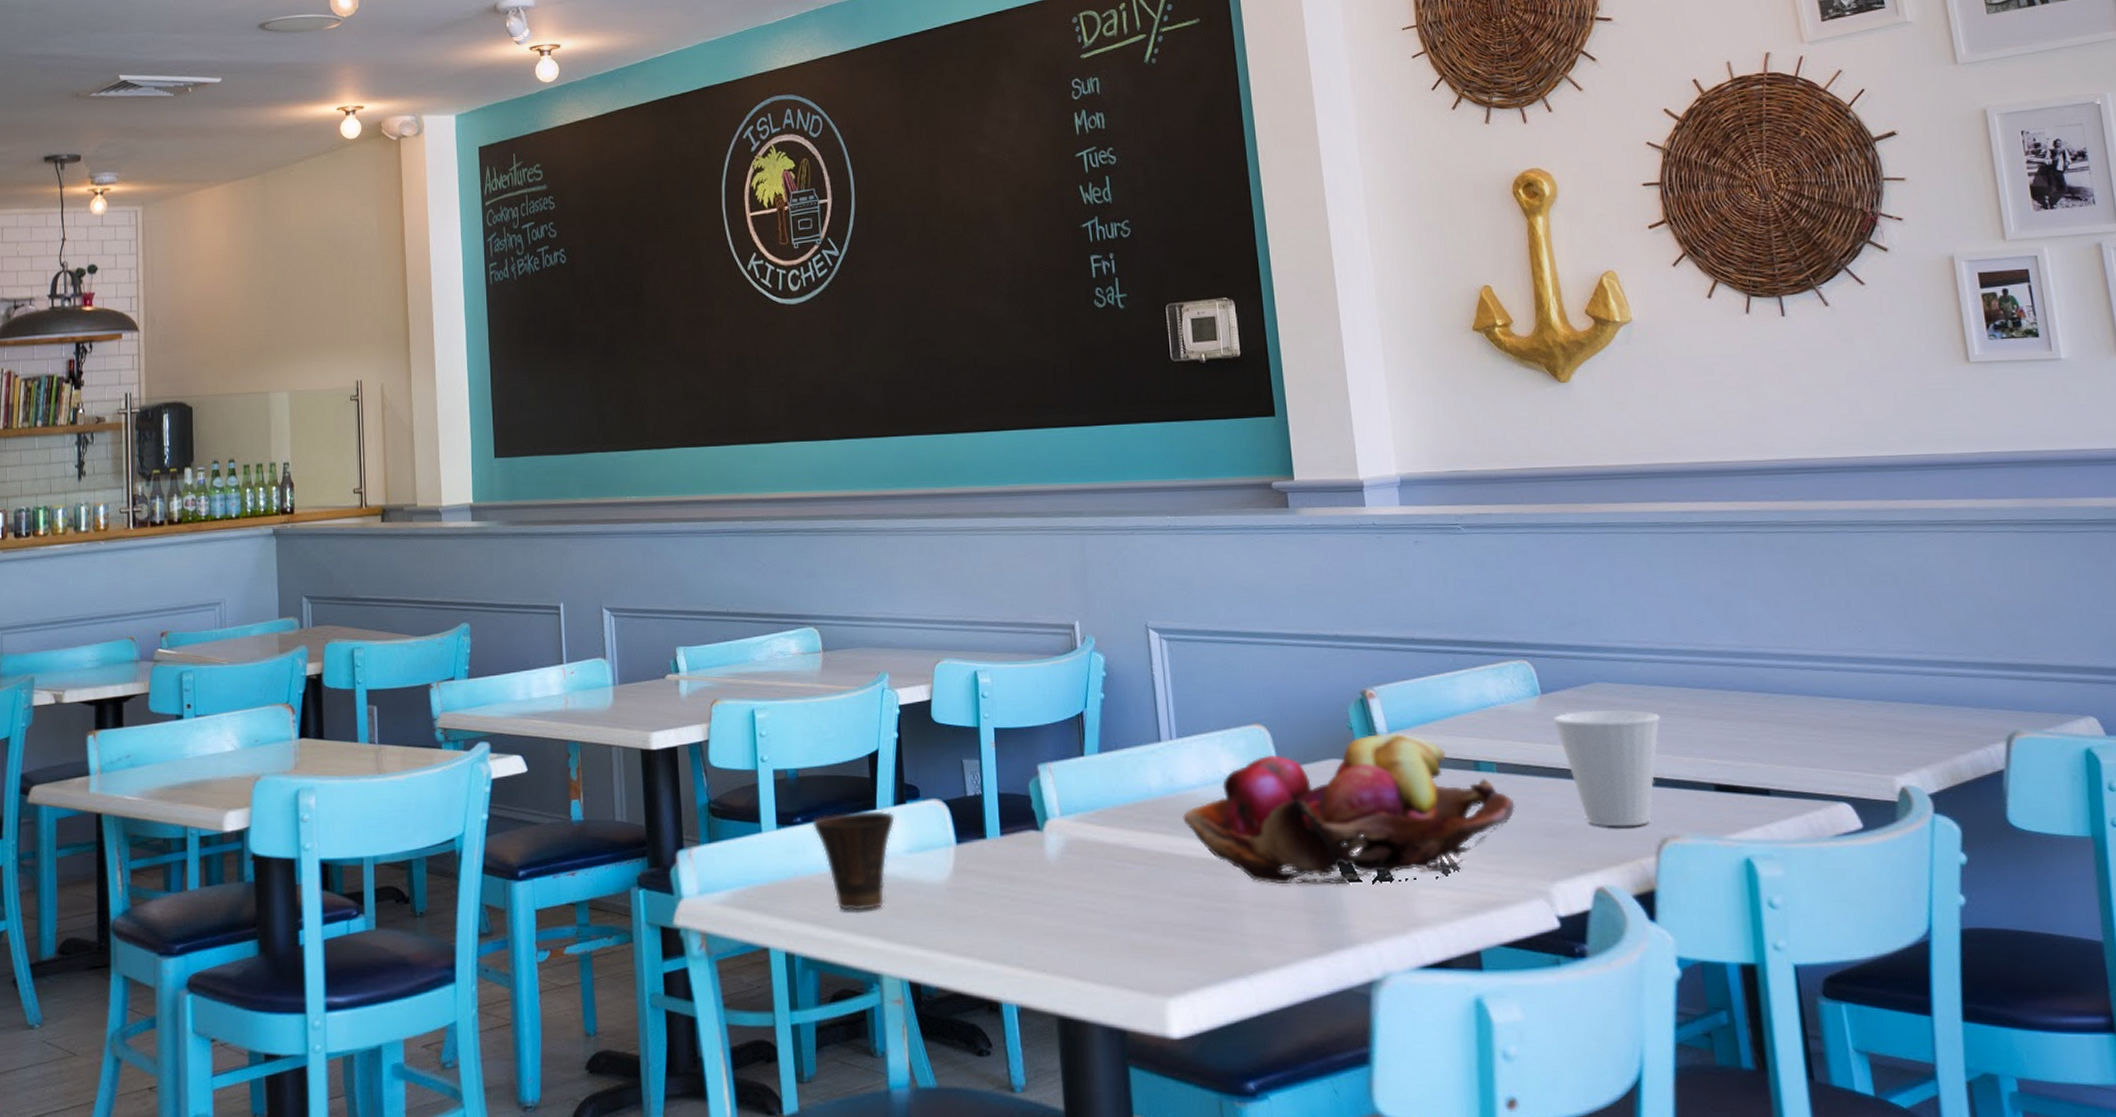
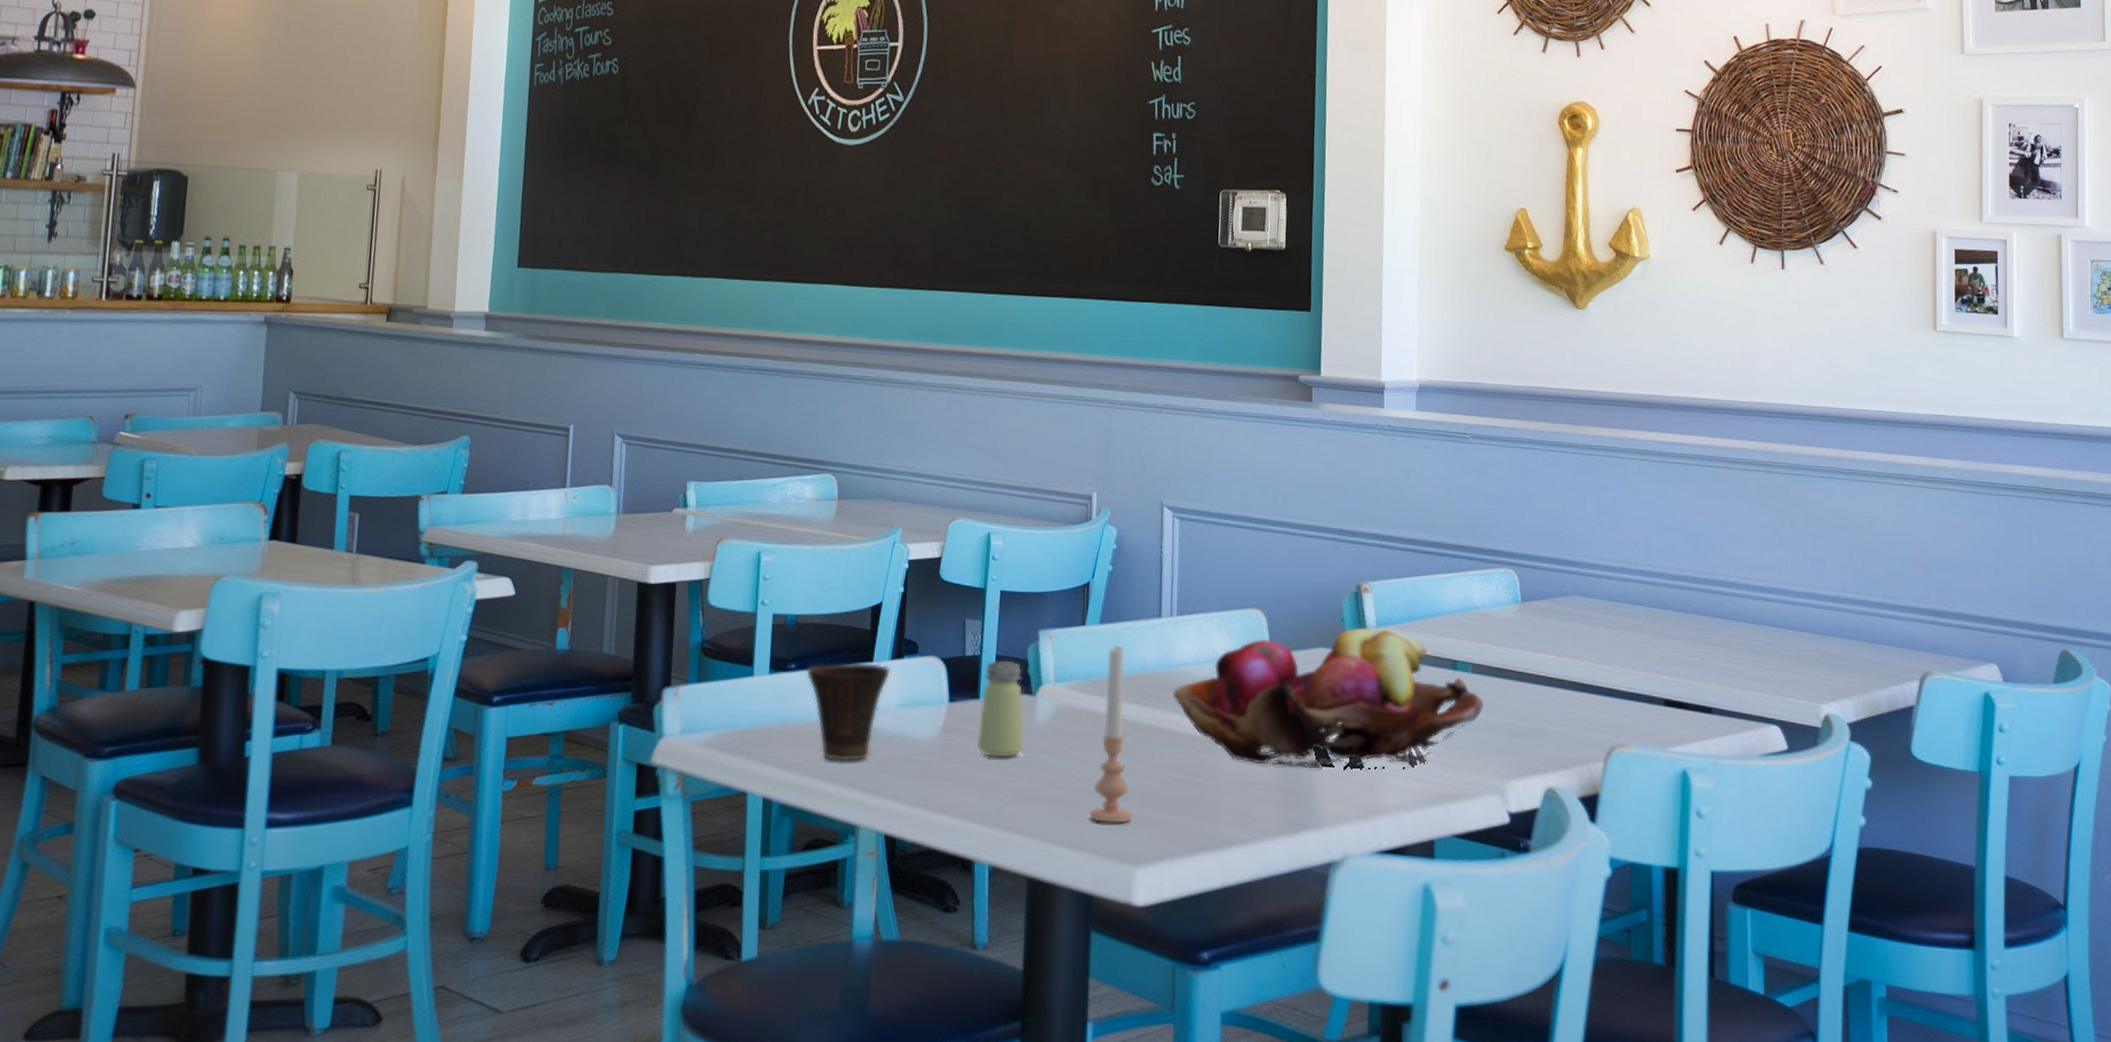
saltshaker: none [989,797,1038,896] -> present [976,659,1025,758]
candle: none [1110,773,1157,955] -> present [1088,645,1133,823]
cup: present [1553,709,1661,827] -> none [1529,621,1625,733]

